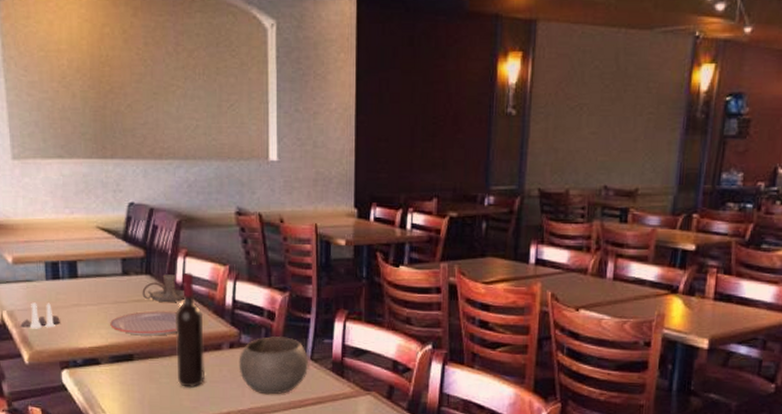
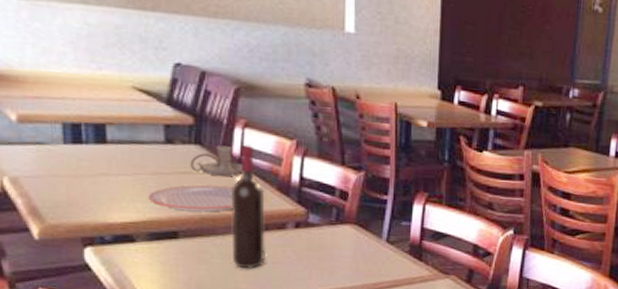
salt and pepper shaker set: present [20,302,60,329] -> none [28,169,83,200]
bowl: present [239,335,308,395] -> none [305,216,384,278]

